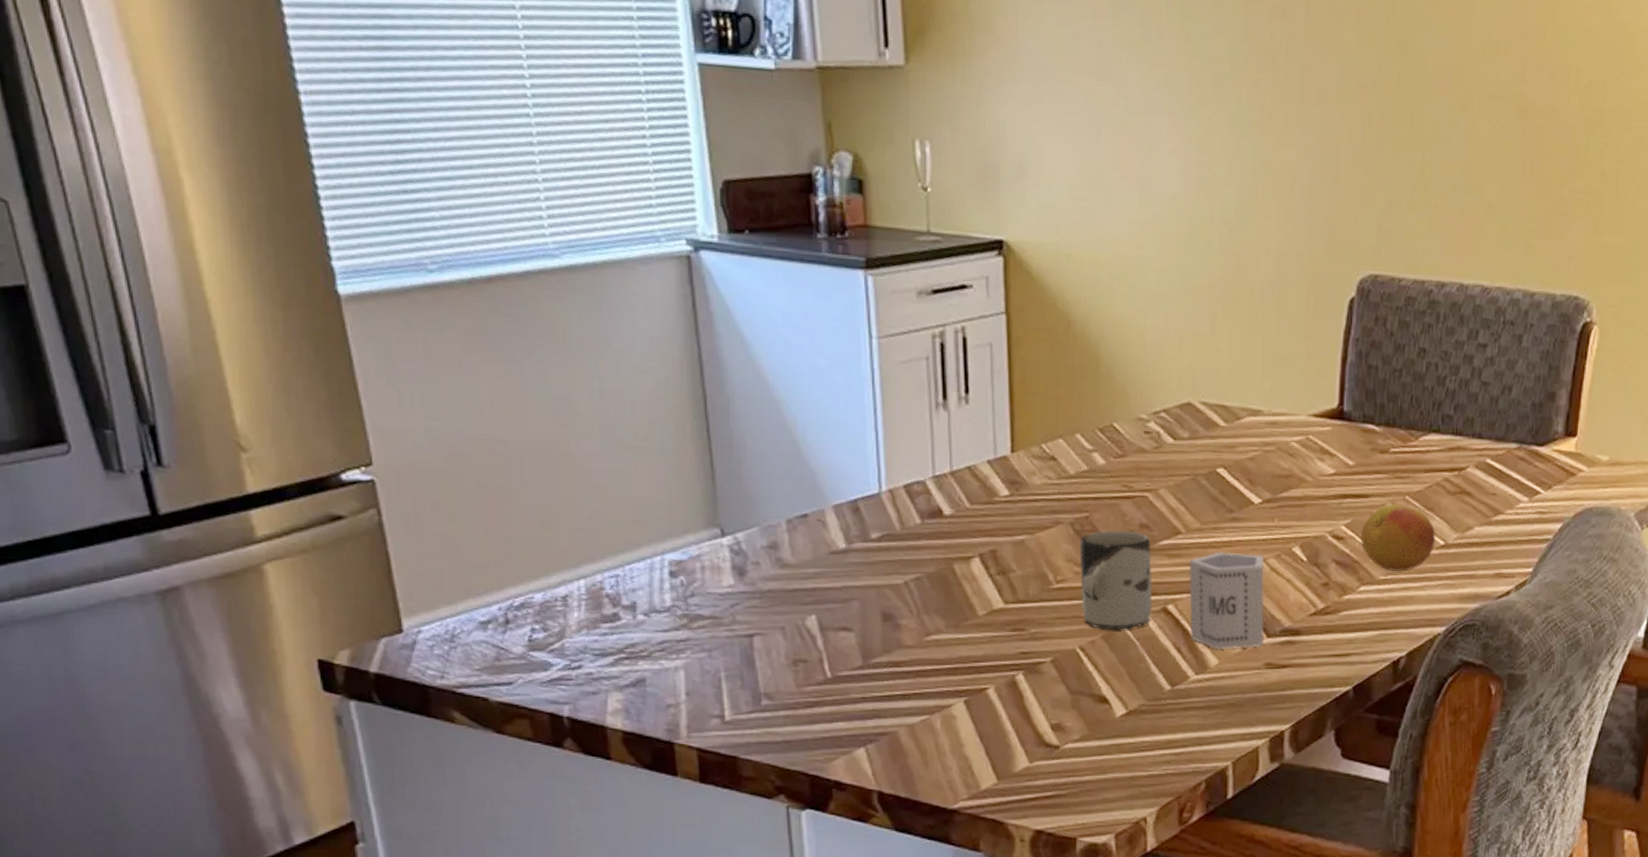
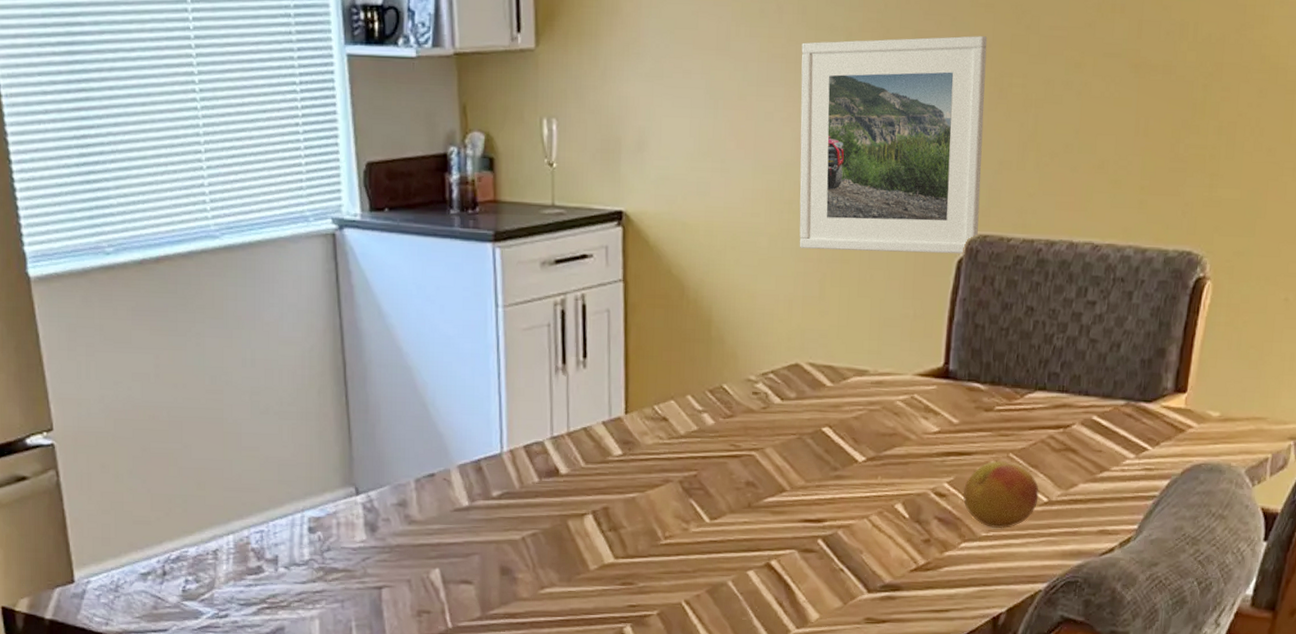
cup: present [1079,530,1153,631] -> none [687,488,757,585]
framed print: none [1185,71,1374,294] -> present [799,36,988,255]
cup: present [1189,552,1264,649] -> none [792,509,867,604]

